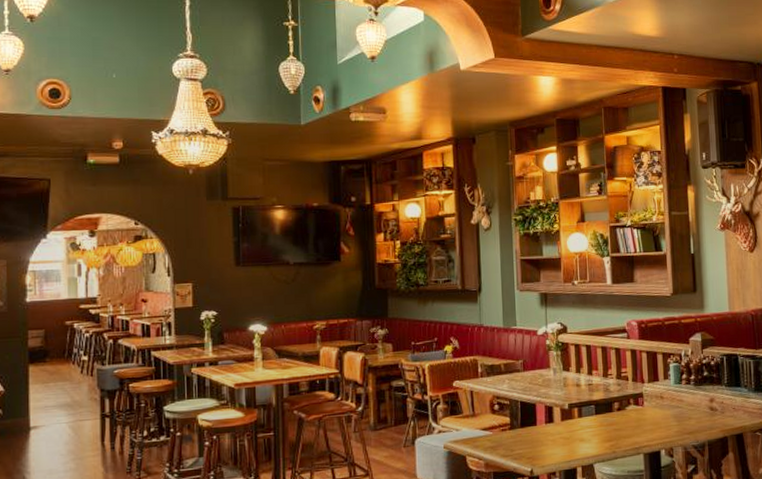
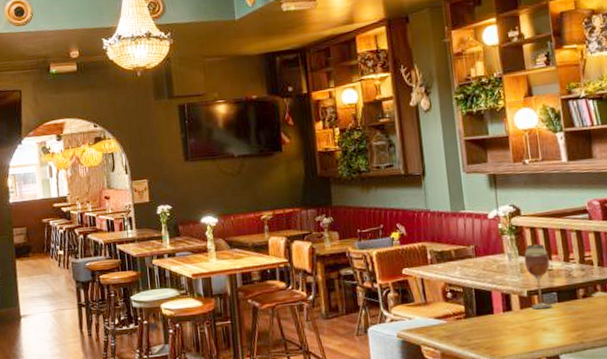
wineglass: none [567,360,590,421] -> present [524,244,552,310]

